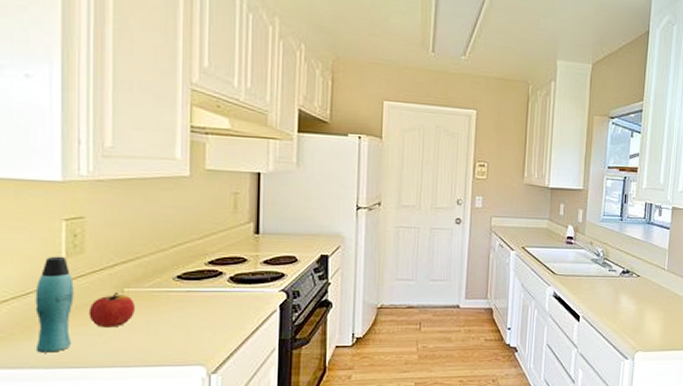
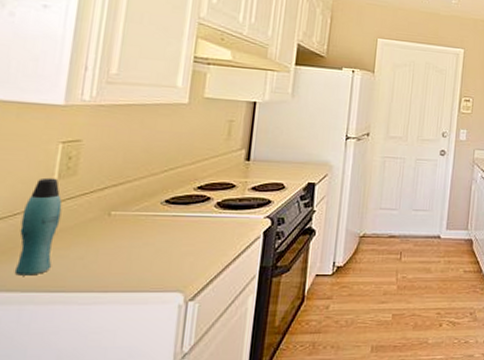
apple: present [88,292,136,328] -> none [72,215,121,251]

